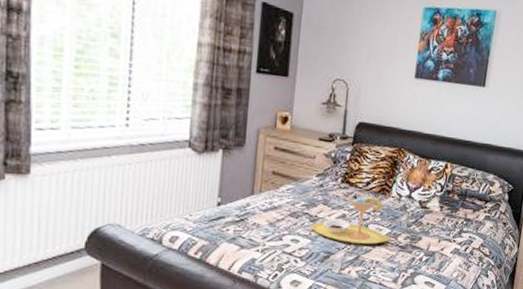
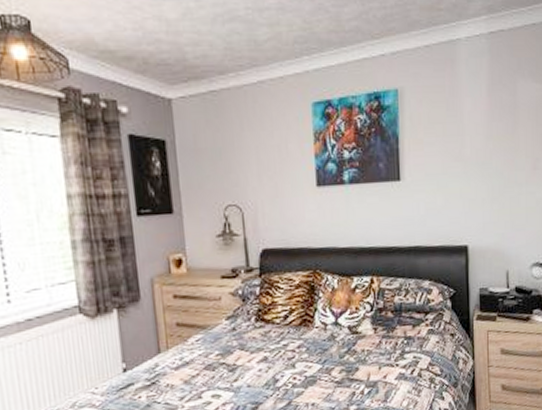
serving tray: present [311,194,391,245] -> none [231,330,323,389]

